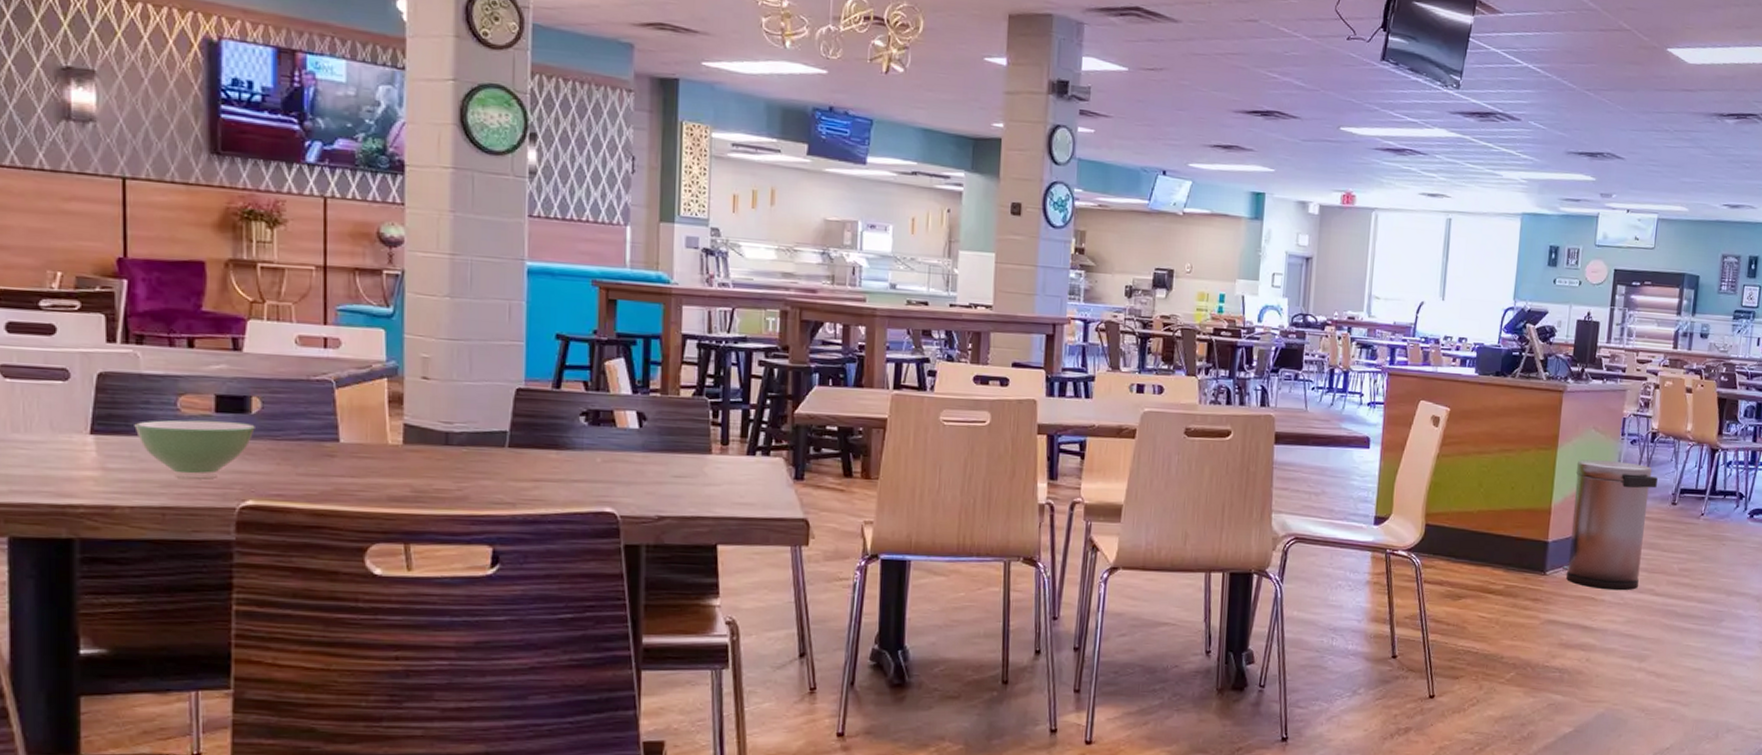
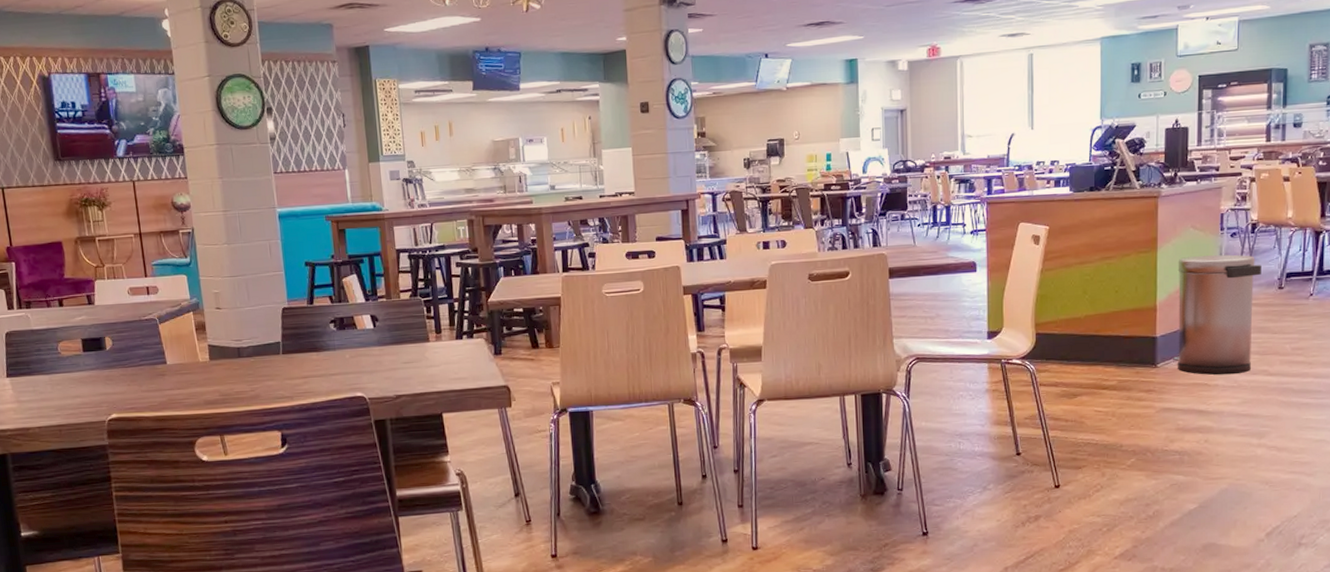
bowl: present [134,419,255,479] -> none [33,357,110,403]

